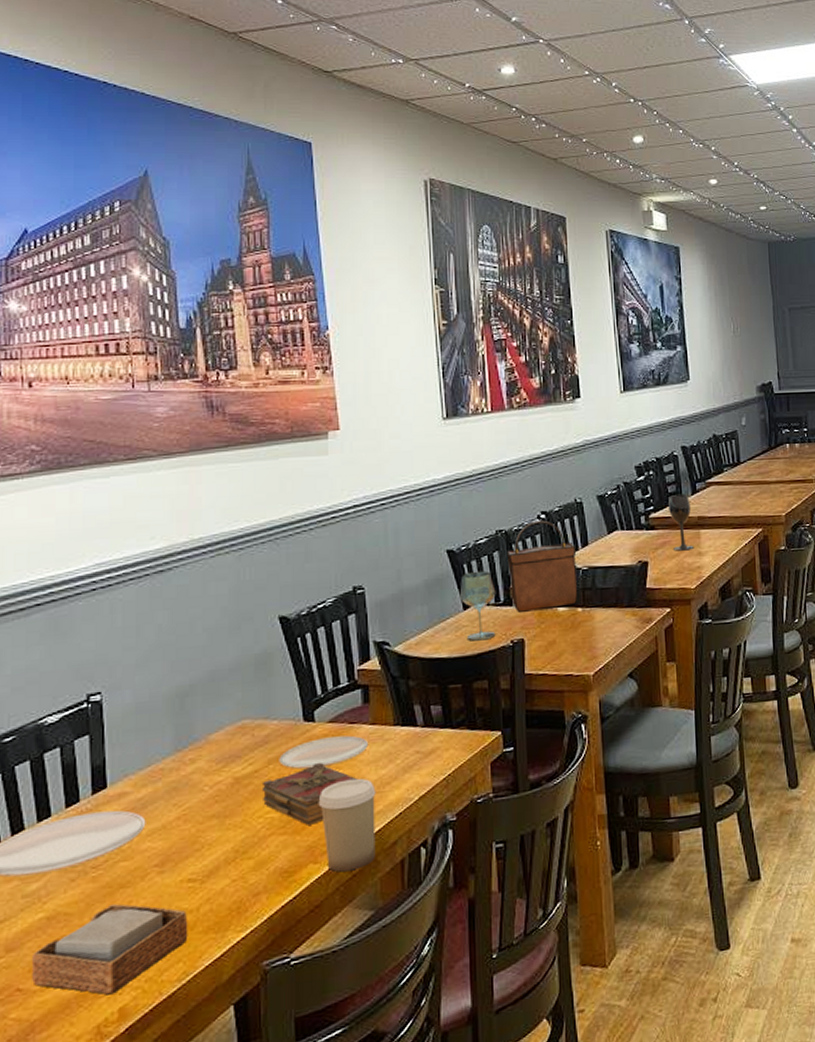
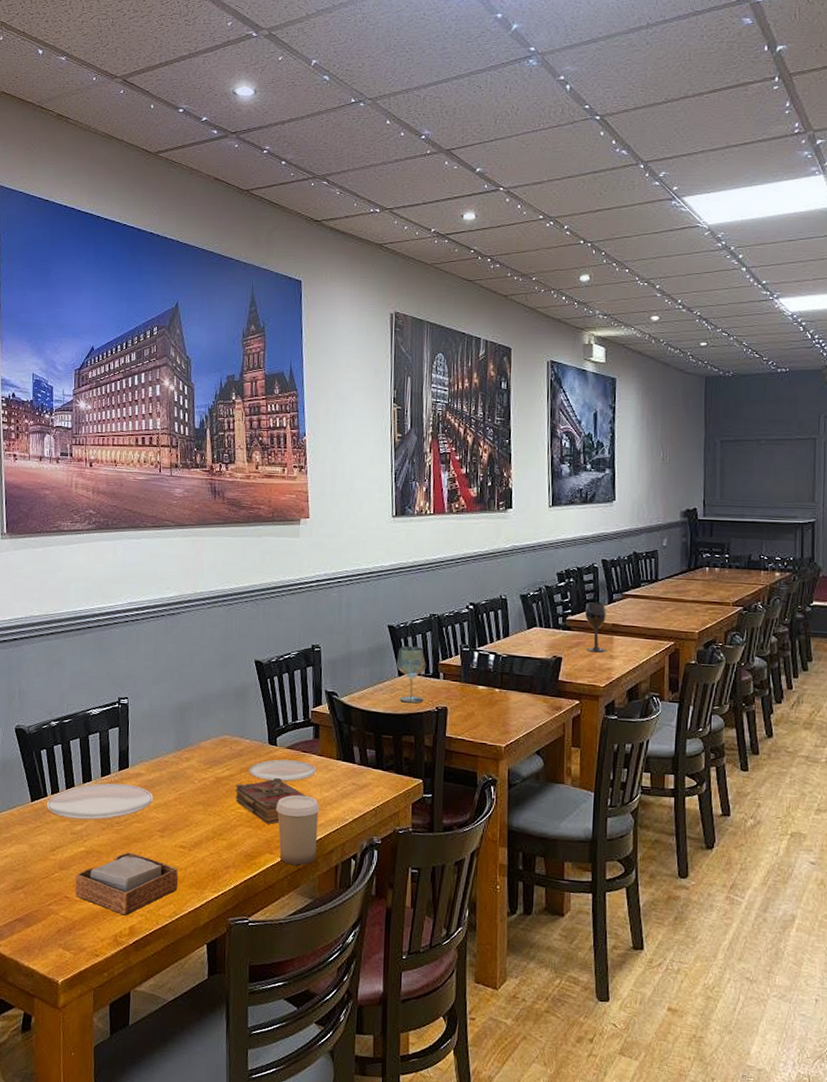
handbag: present [507,520,578,612] -> none [438,610,499,686]

